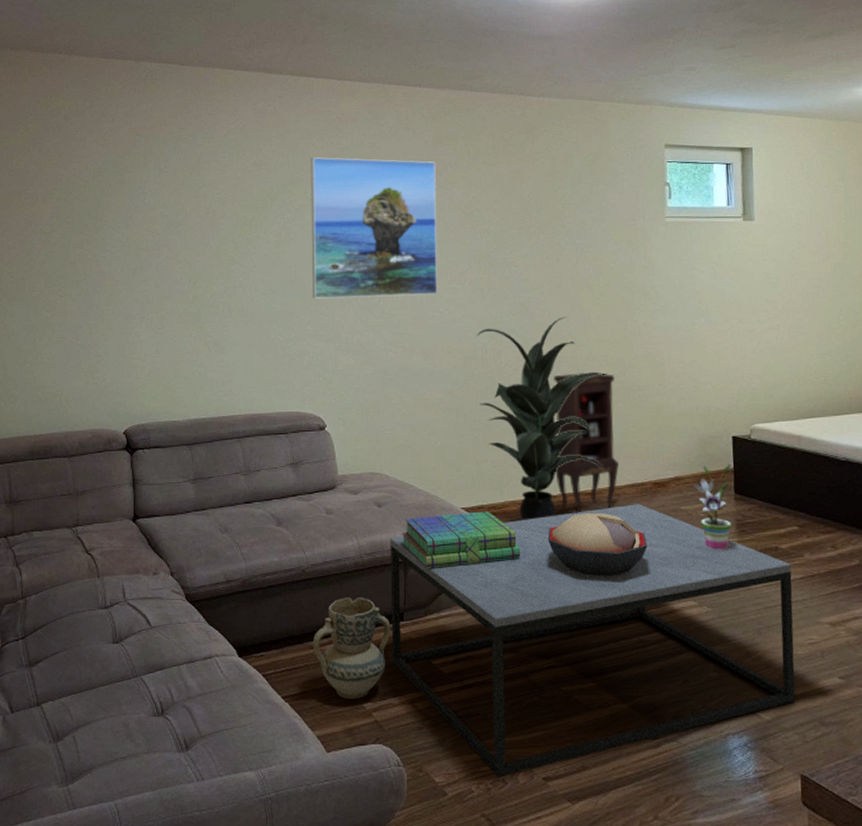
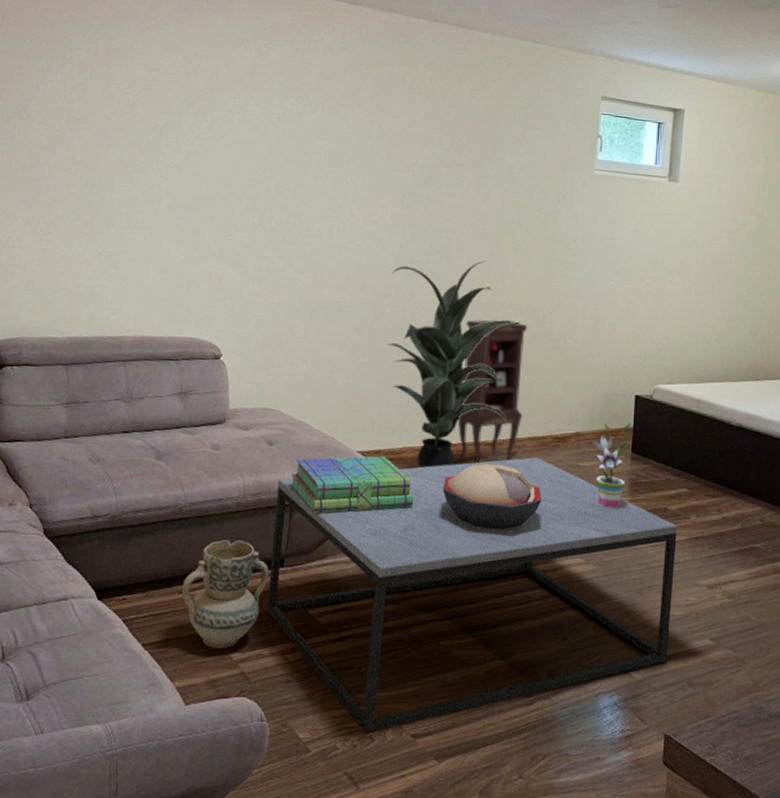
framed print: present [310,157,438,299] -> none [221,66,369,225]

